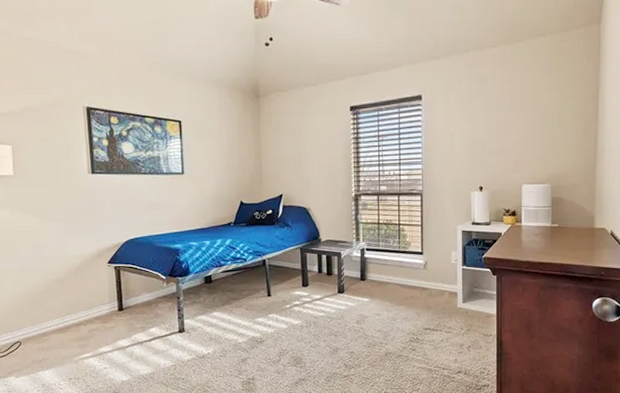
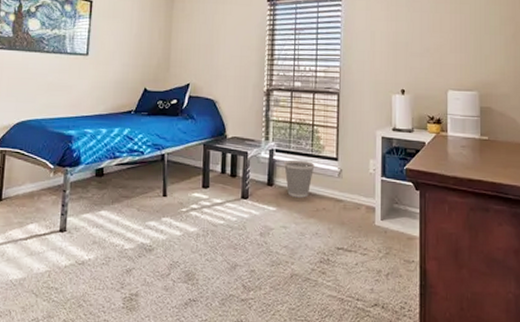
wastebasket: none [374,256,402,289] -> present [283,159,315,198]

